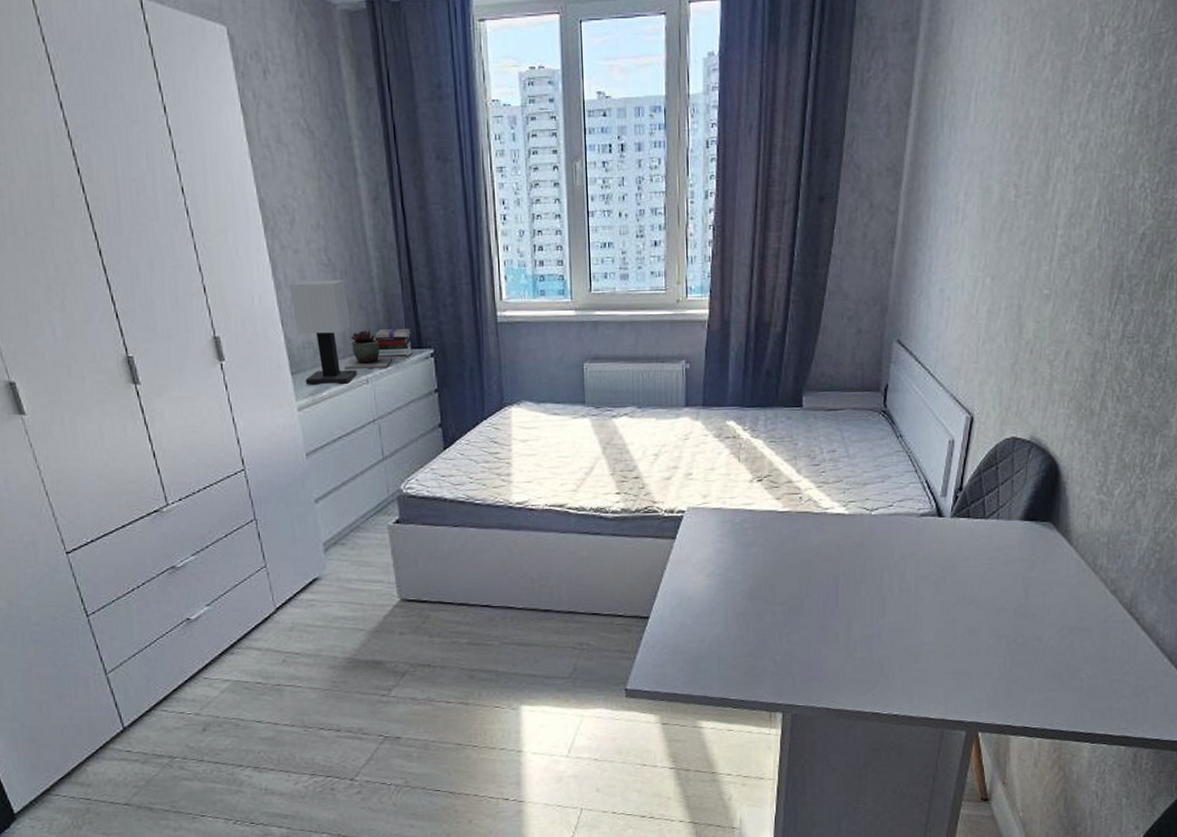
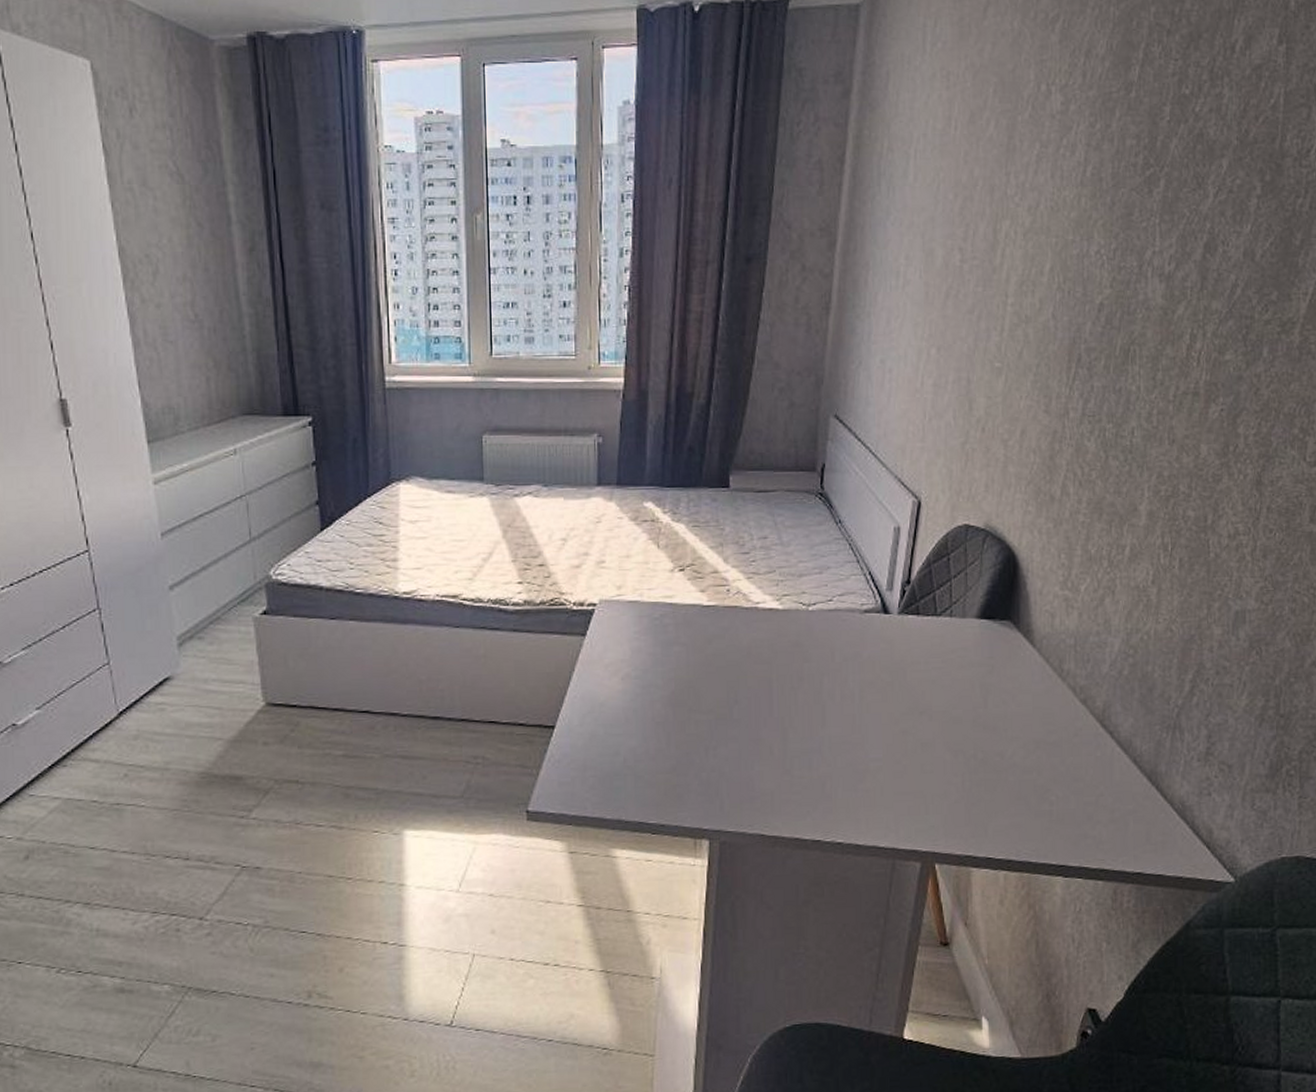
table lamp: present [290,280,358,385] -> none [150,338,224,455]
succulent plant: present [344,330,393,369] -> none [208,394,266,438]
books: present [370,328,414,358] -> none [240,393,289,426]

